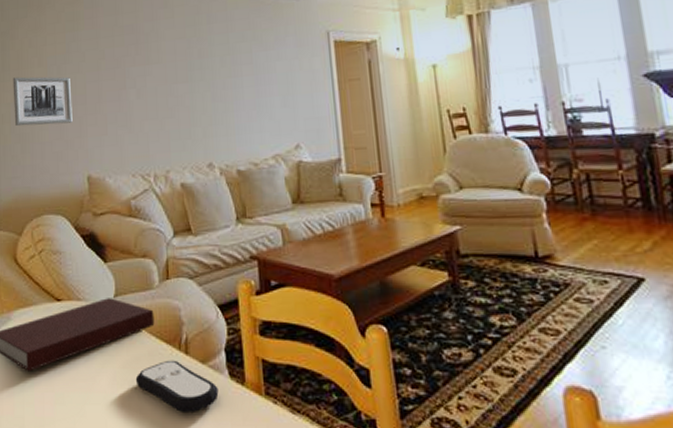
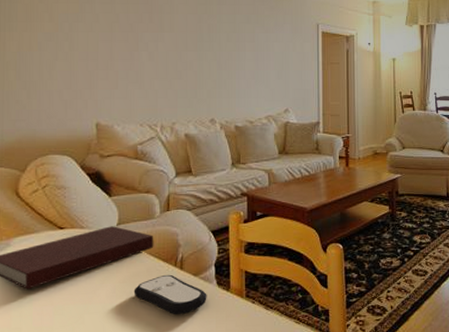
wall art: present [13,77,73,126] -> none [20,28,83,75]

